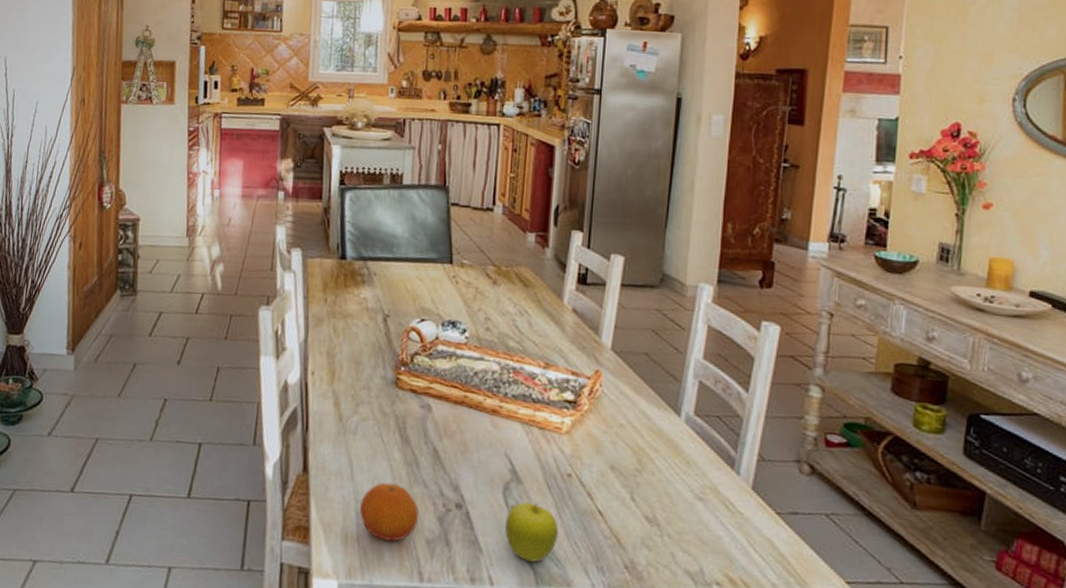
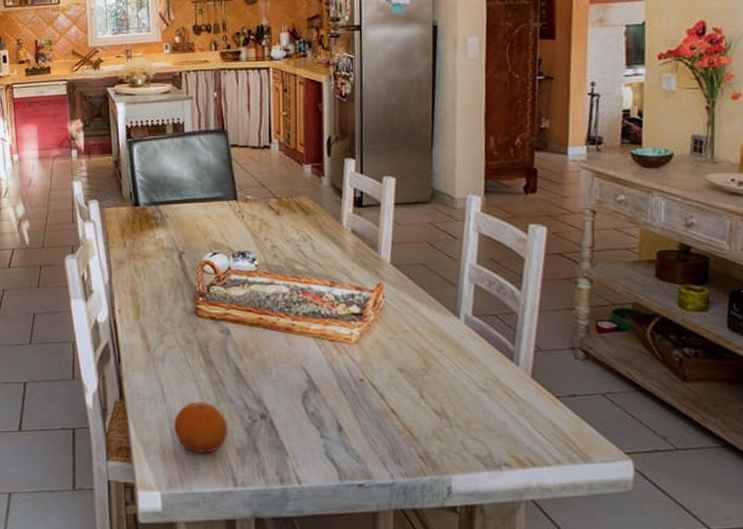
fruit: present [505,502,559,562] -> none [307,408,356,460]

